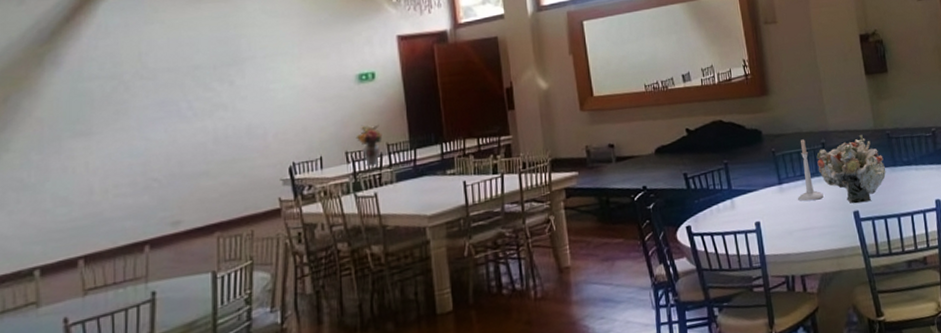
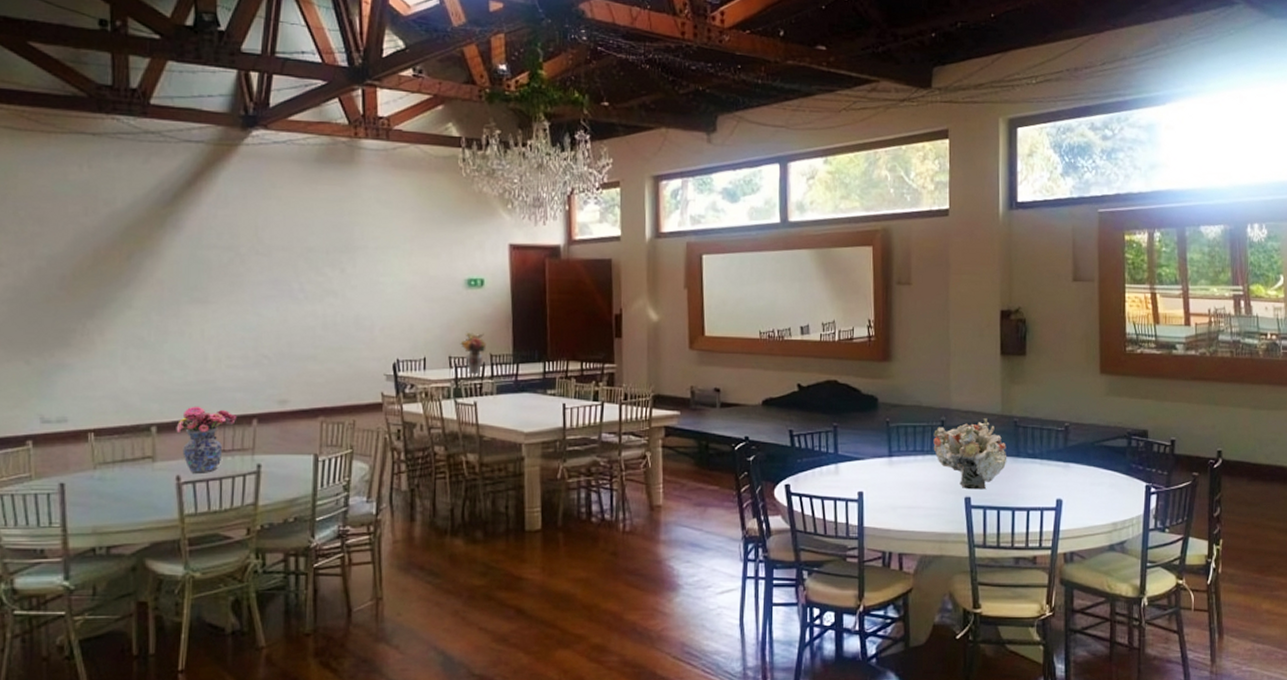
flower arrangement: none [61,241,128,314] -> present [176,406,238,475]
candlestick: present [798,139,824,202] -> none [907,413,935,479]

